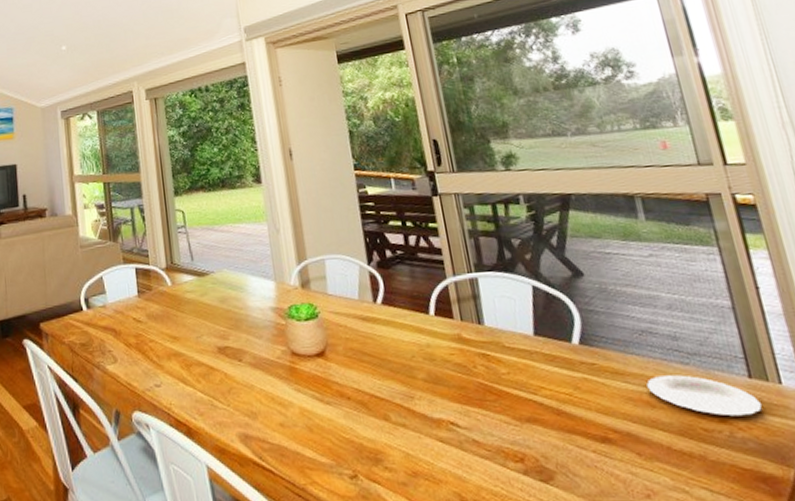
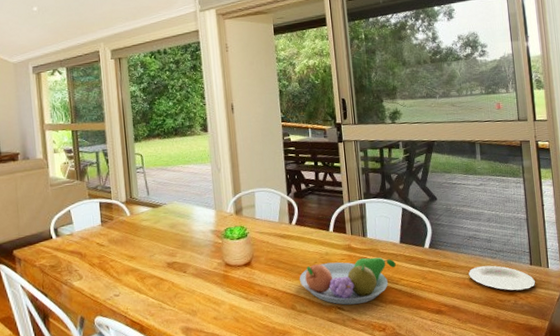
fruit bowl: none [391,353,531,421] -> present [299,257,396,305]

